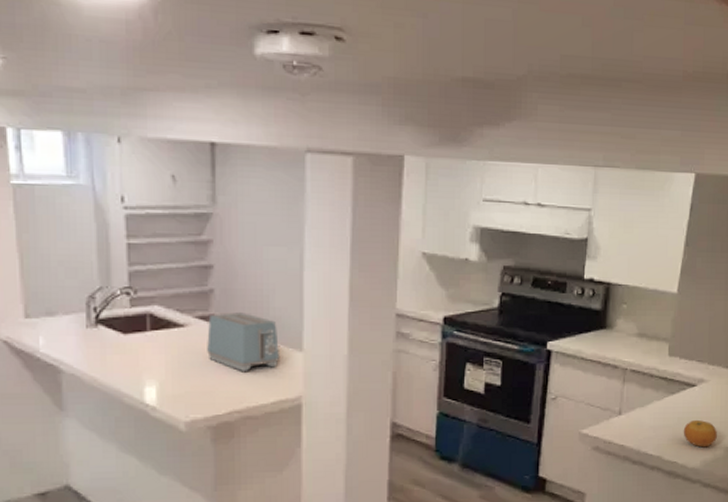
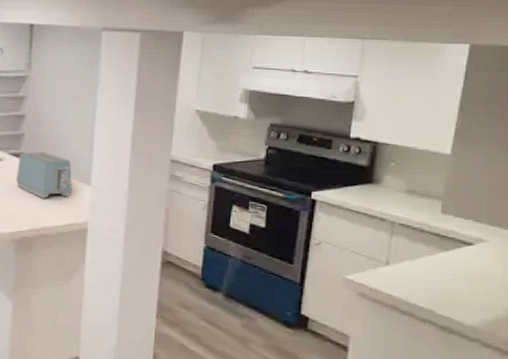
fruit: present [683,419,717,448] -> none [458,278,499,307]

